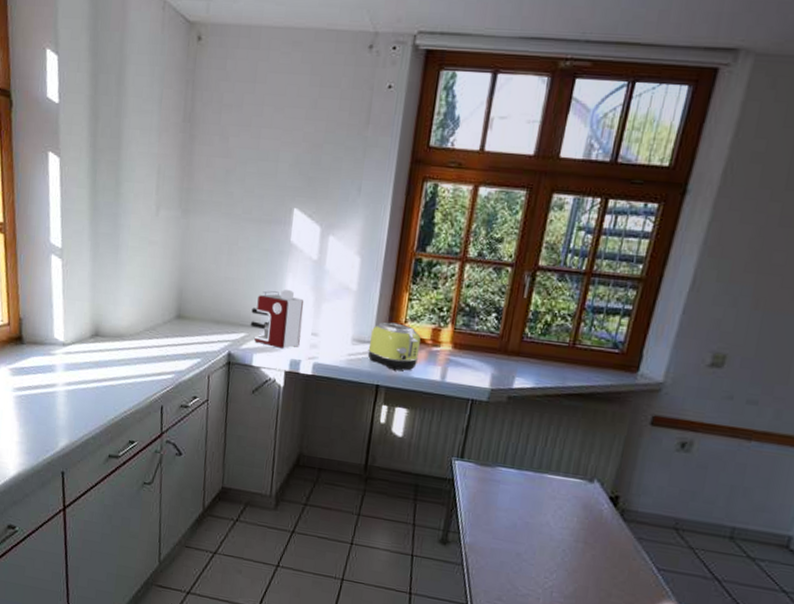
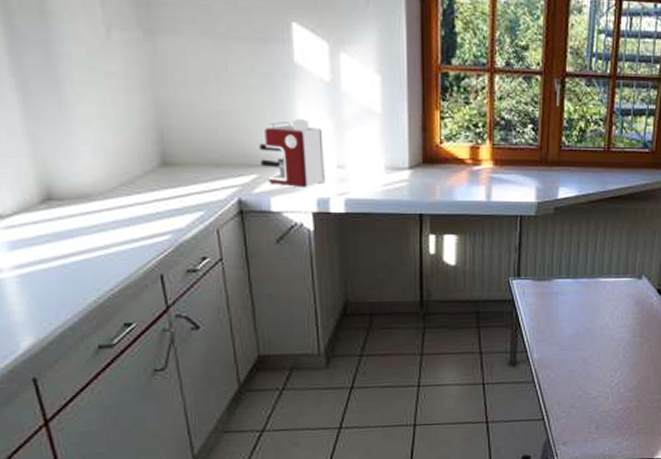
toaster: present [367,322,421,371] -> none [404,144,461,196]

